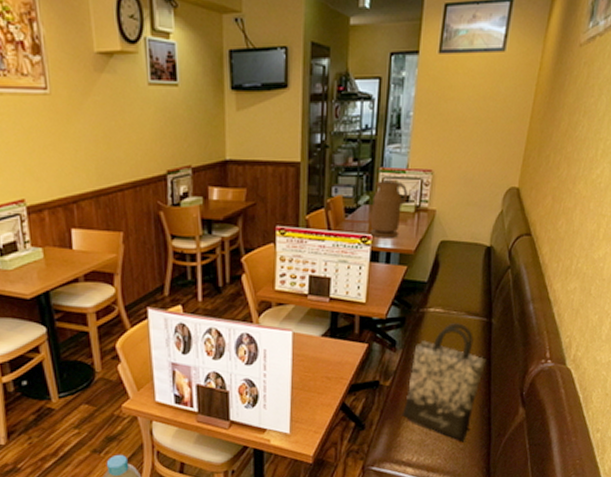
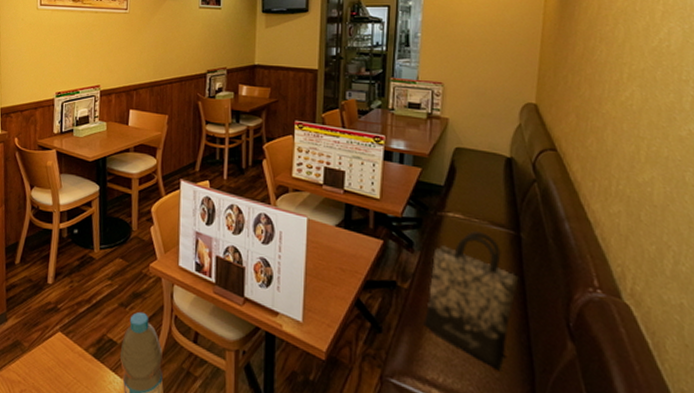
water jug: present [370,180,409,238] -> none [382,89,420,141]

